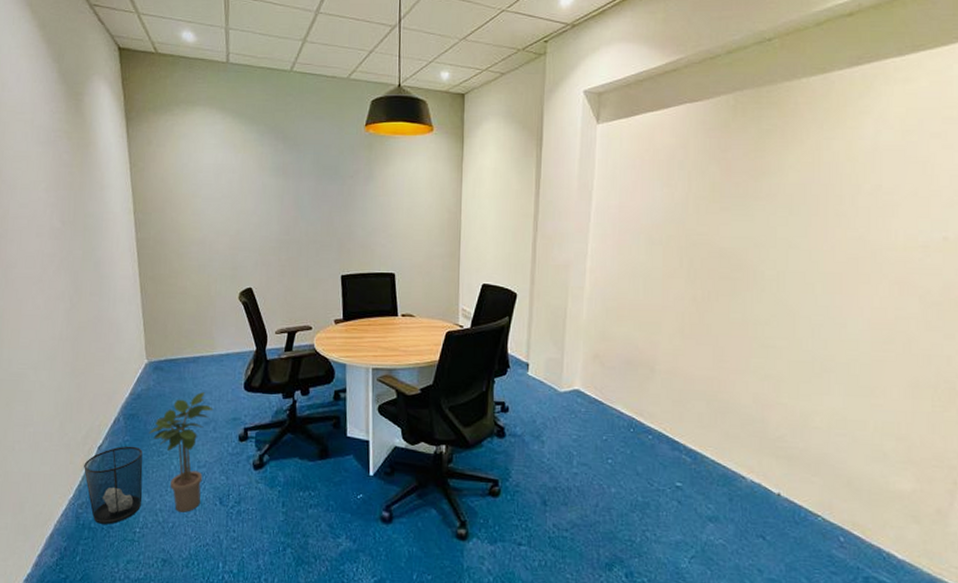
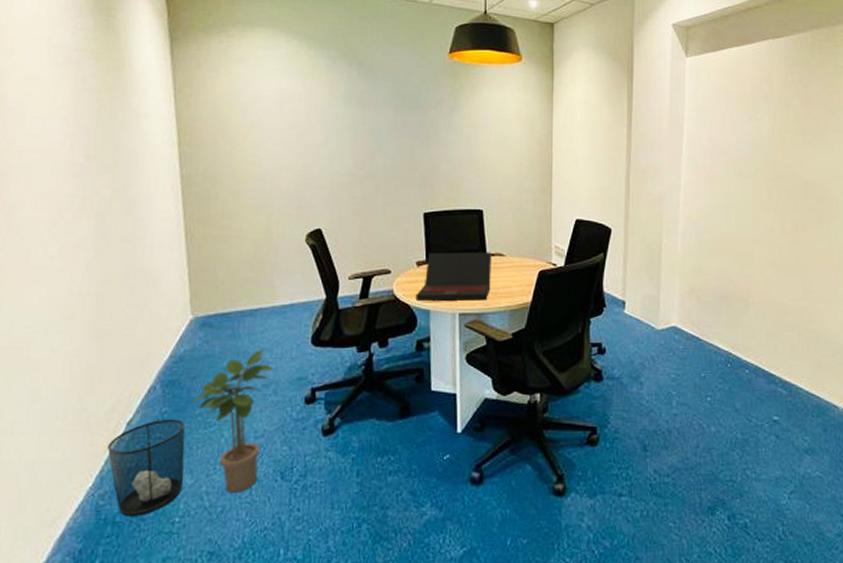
laptop: none [333,312,403,358] -> present [415,252,492,302]

